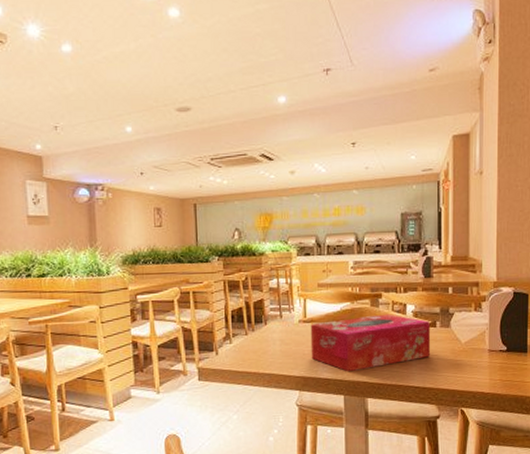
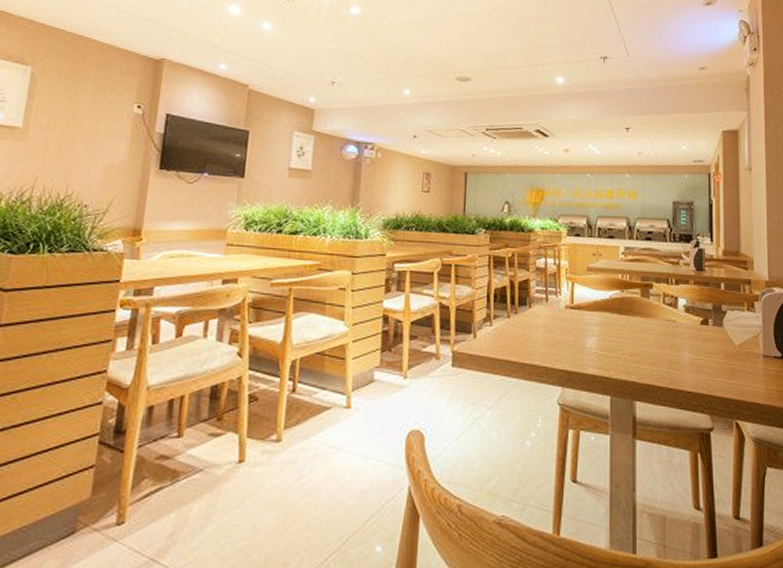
tissue box: present [310,314,431,372] -> none [576,306,703,369]

